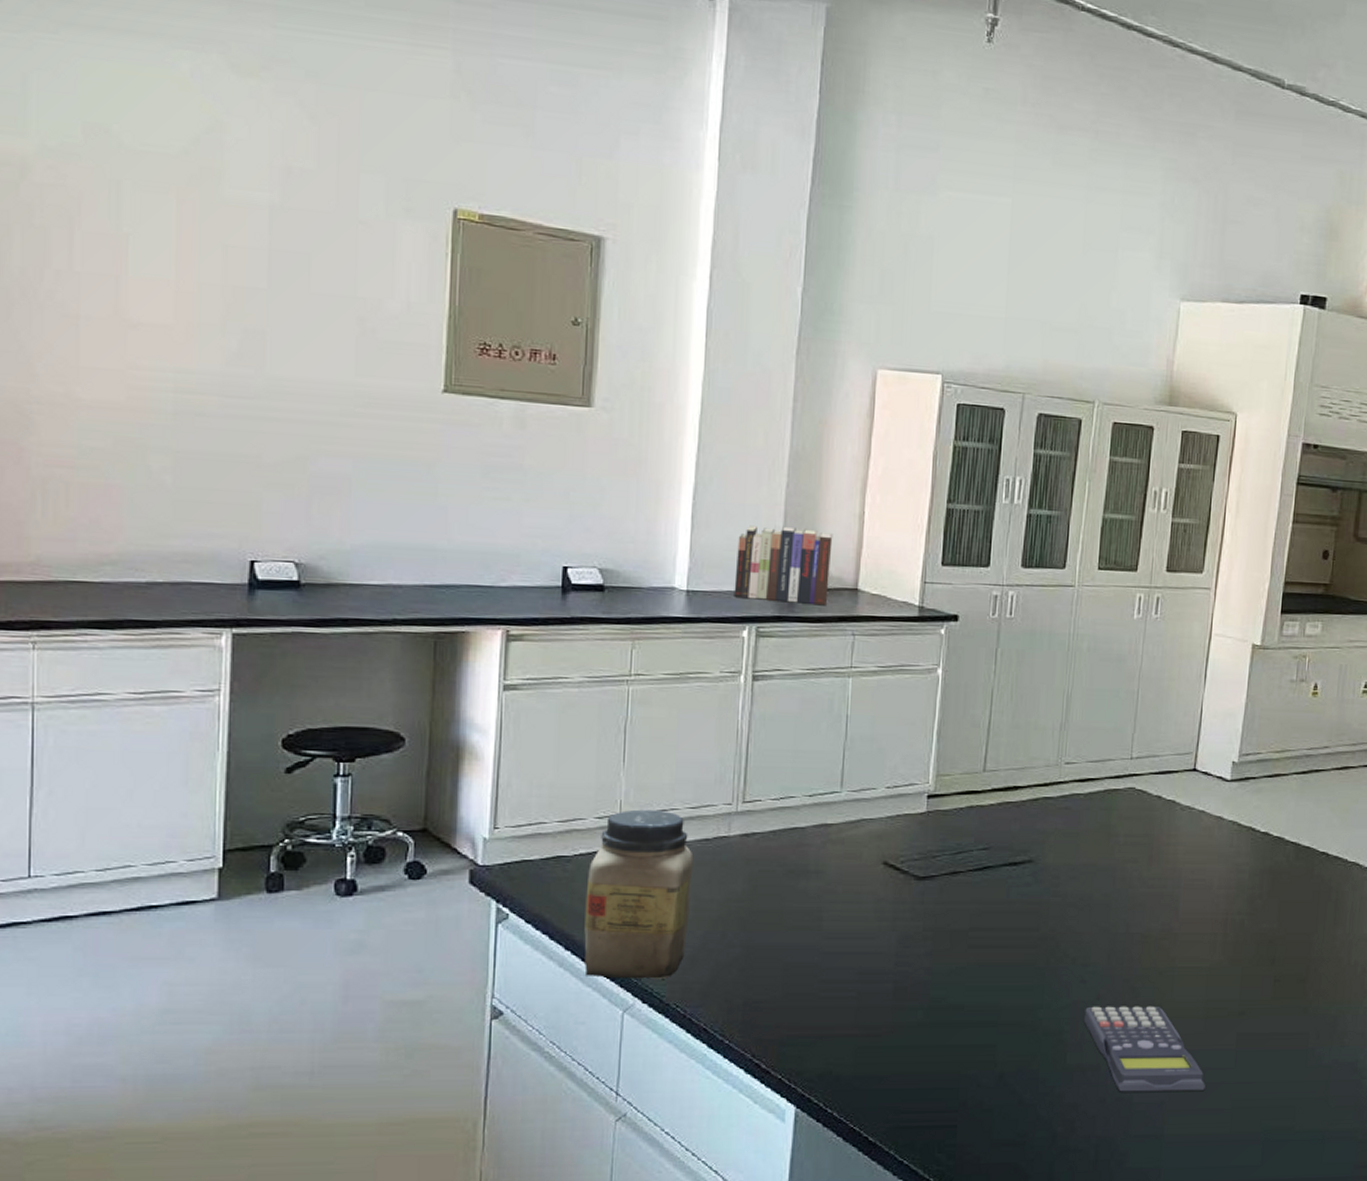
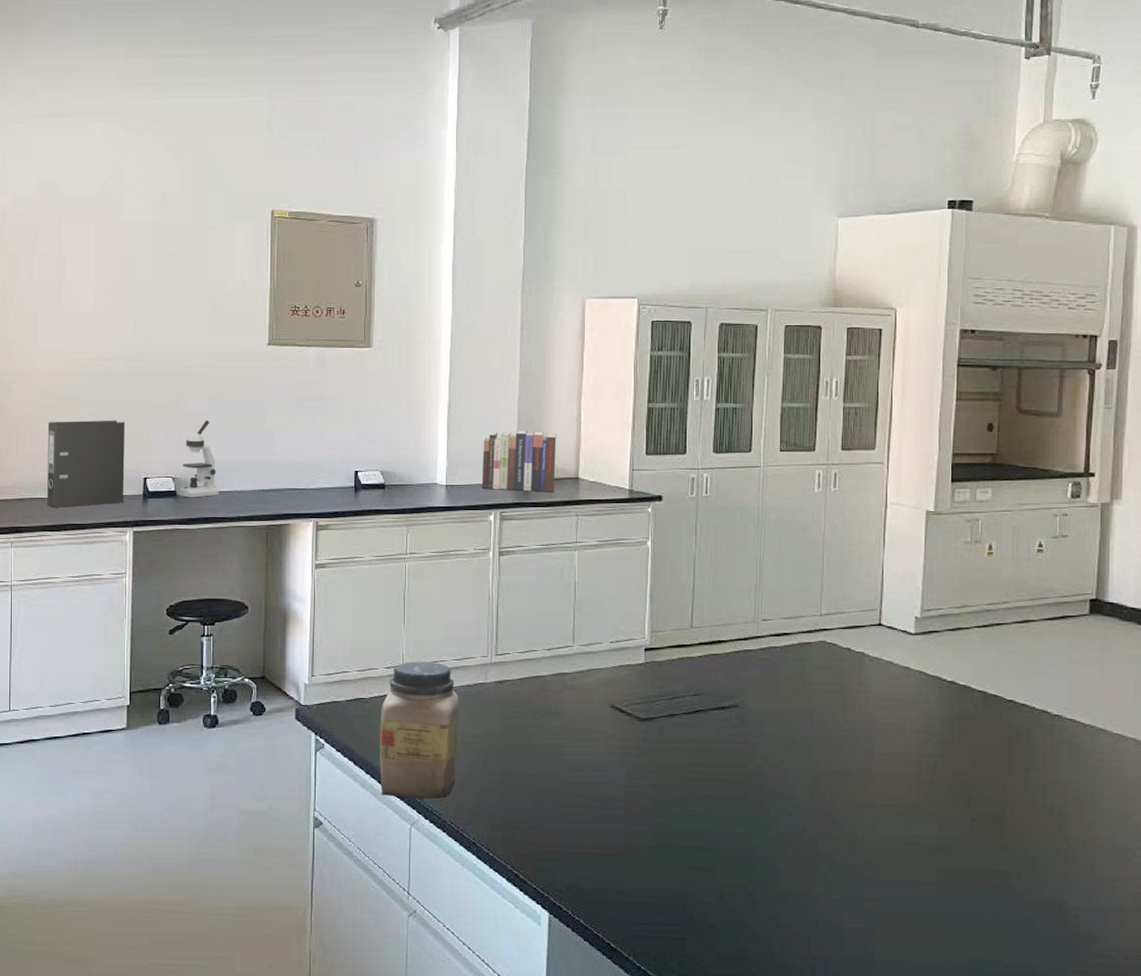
binder: none [94,474,221,597] -> present [47,420,125,507]
microscope: none [300,487,367,592] -> present [176,420,220,498]
calculator: present [1084,1006,1205,1094] -> none [793,837,911,921]

